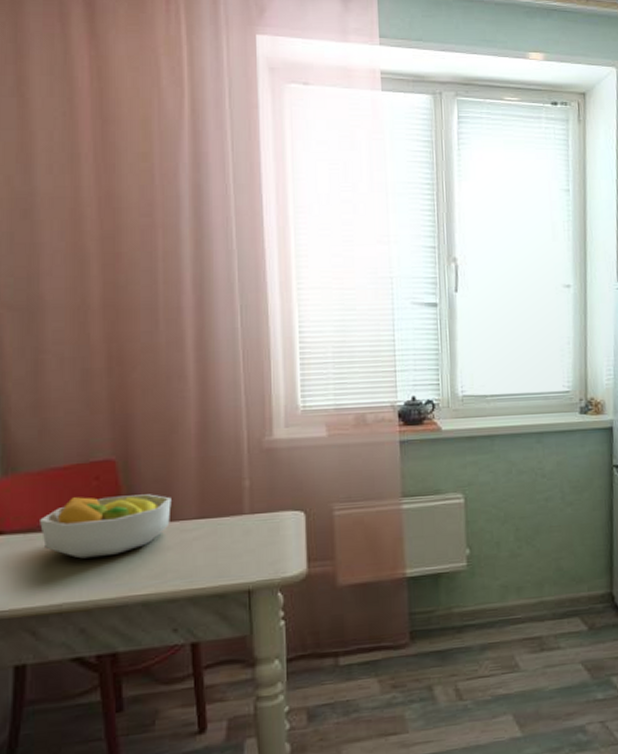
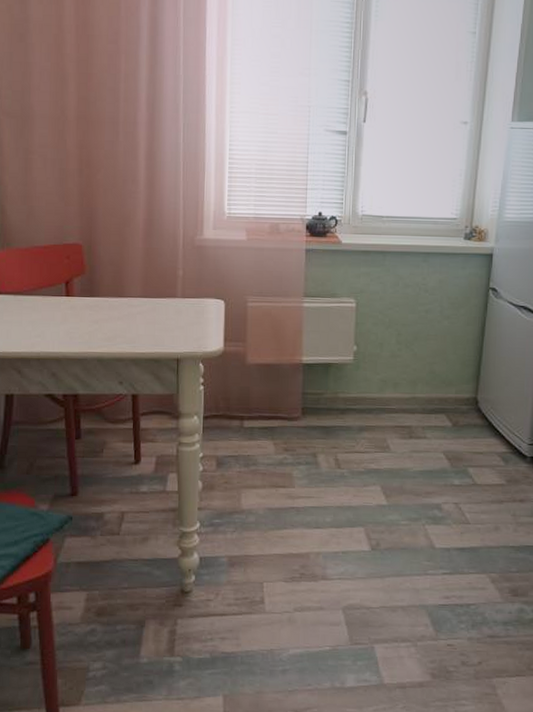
fruit bowl: present [40,494,172,559] -> none [26,271,123,320]

